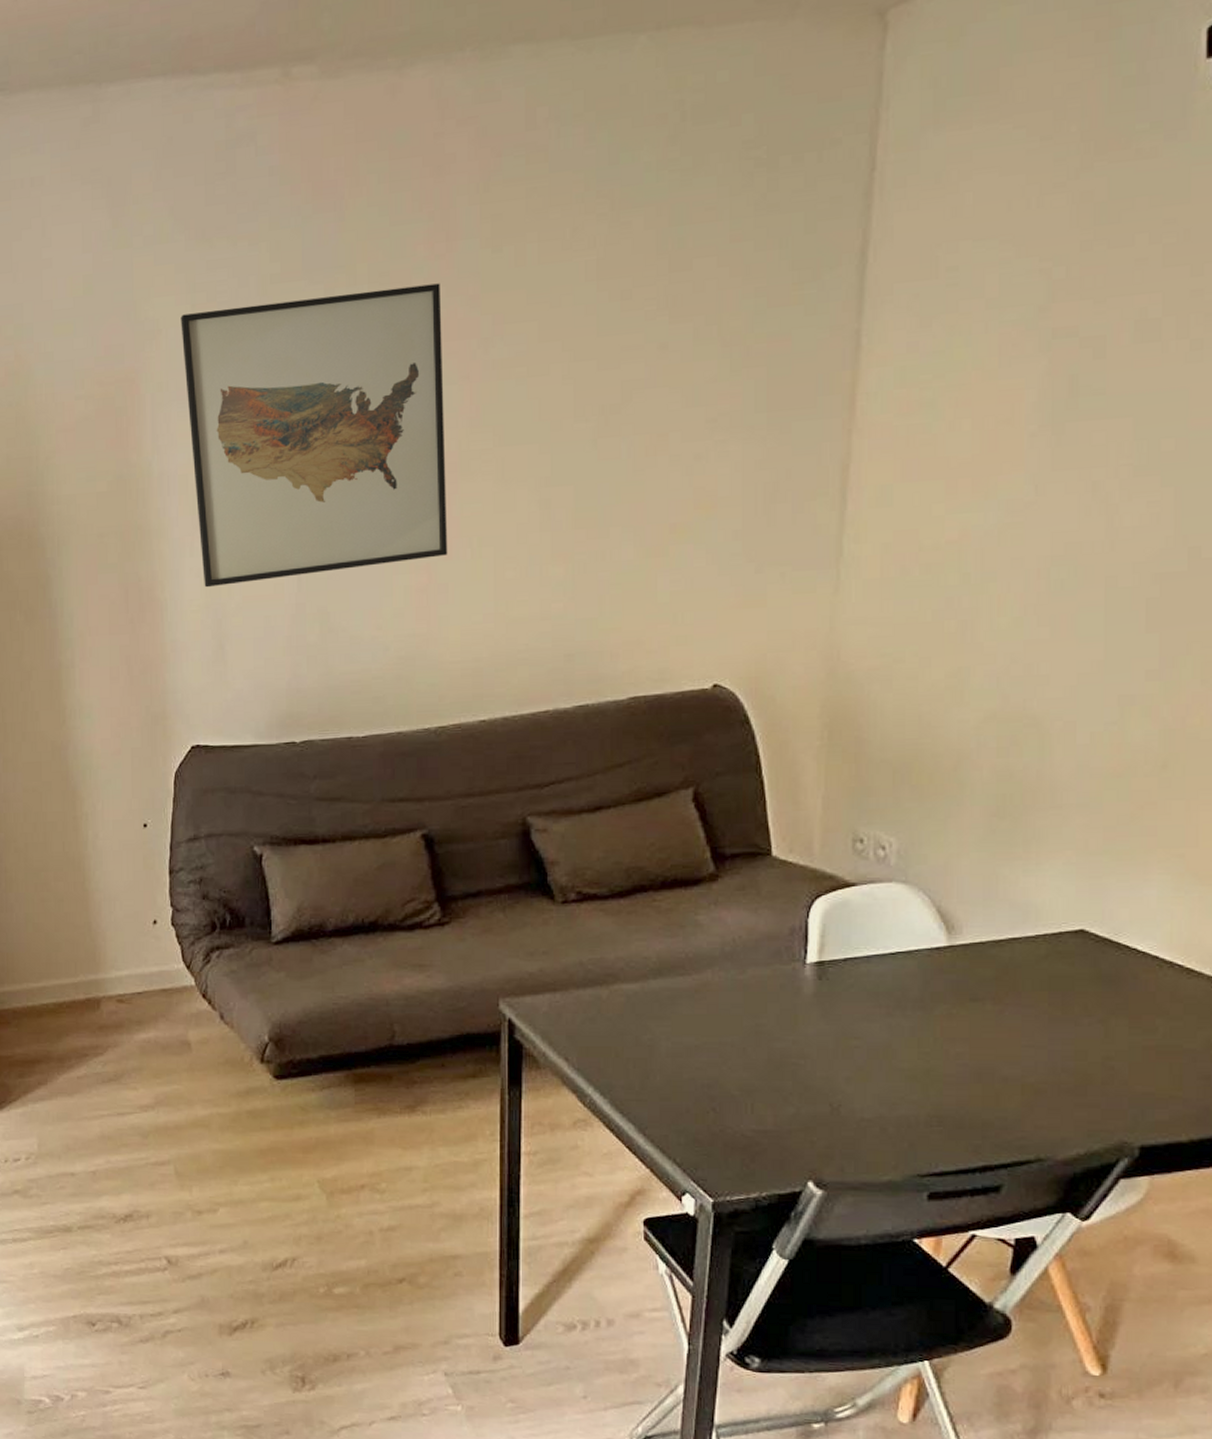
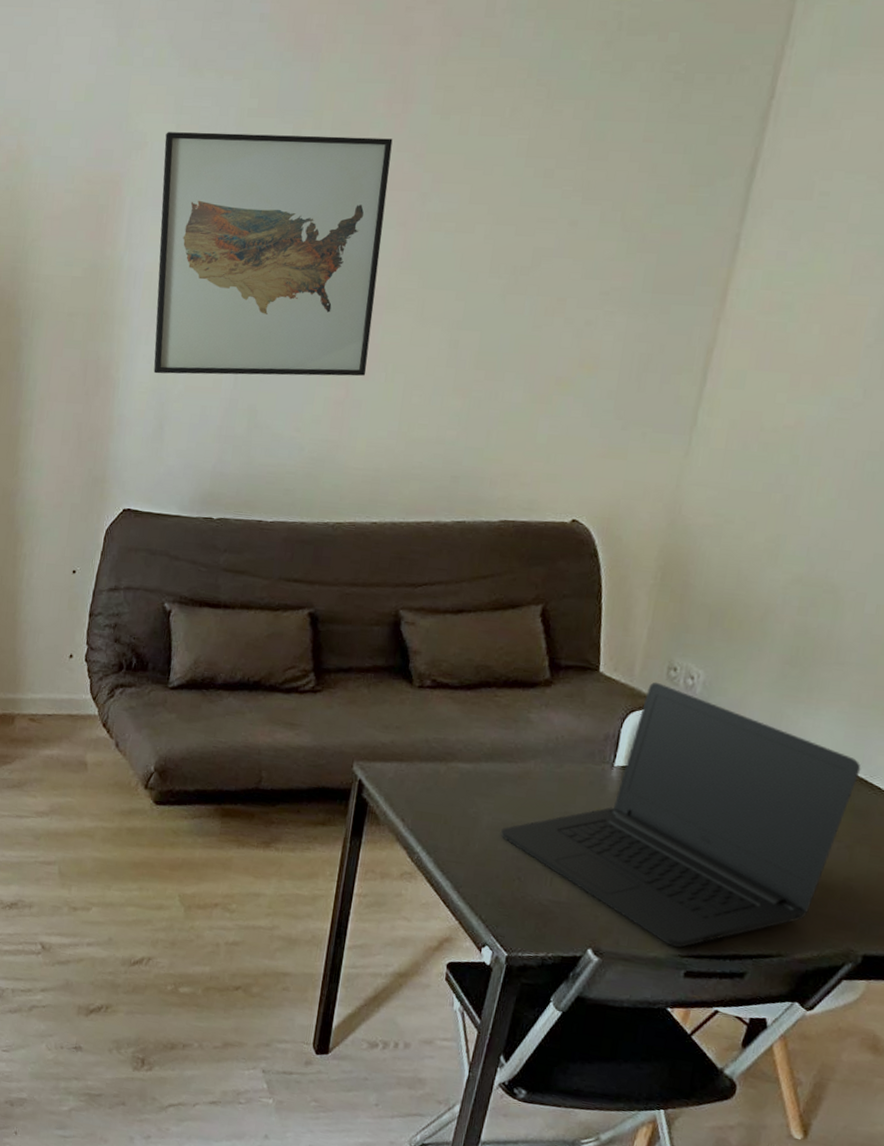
laptop: none [684,858,1102,1165] -> present [501,682,861,948]

